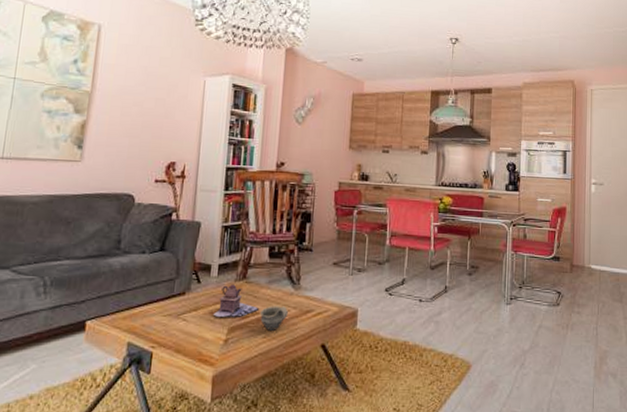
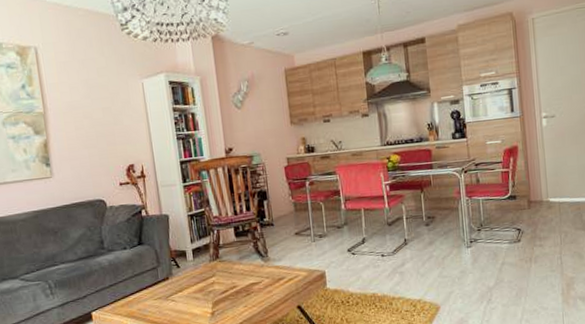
teapot: present [213,284,260,317] -> none [196,264,236,294]
cup: present [259,306,288,331] -> none [237,277,262,300]

